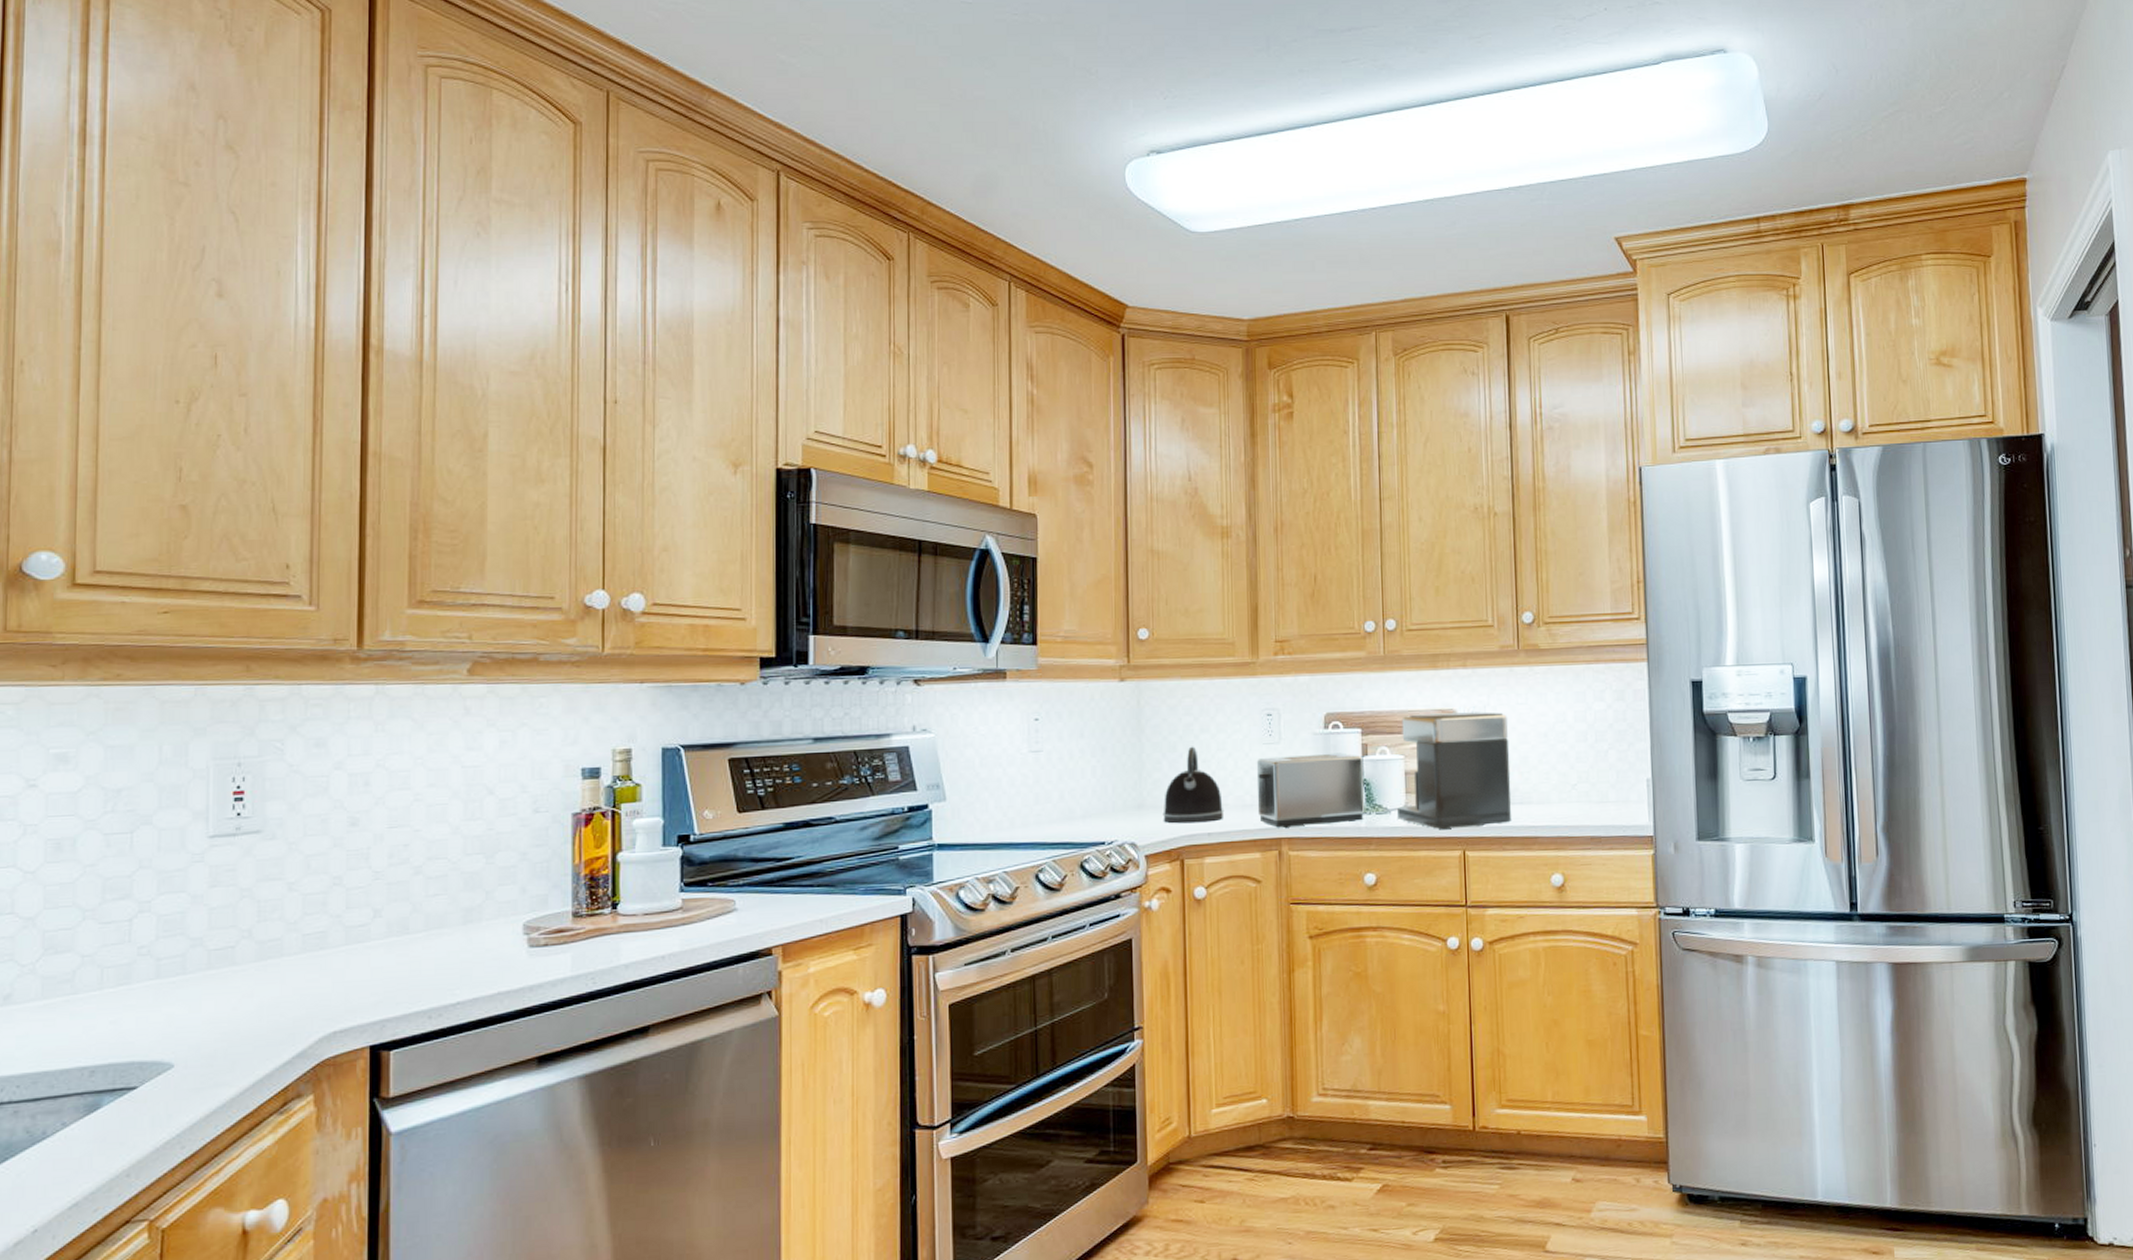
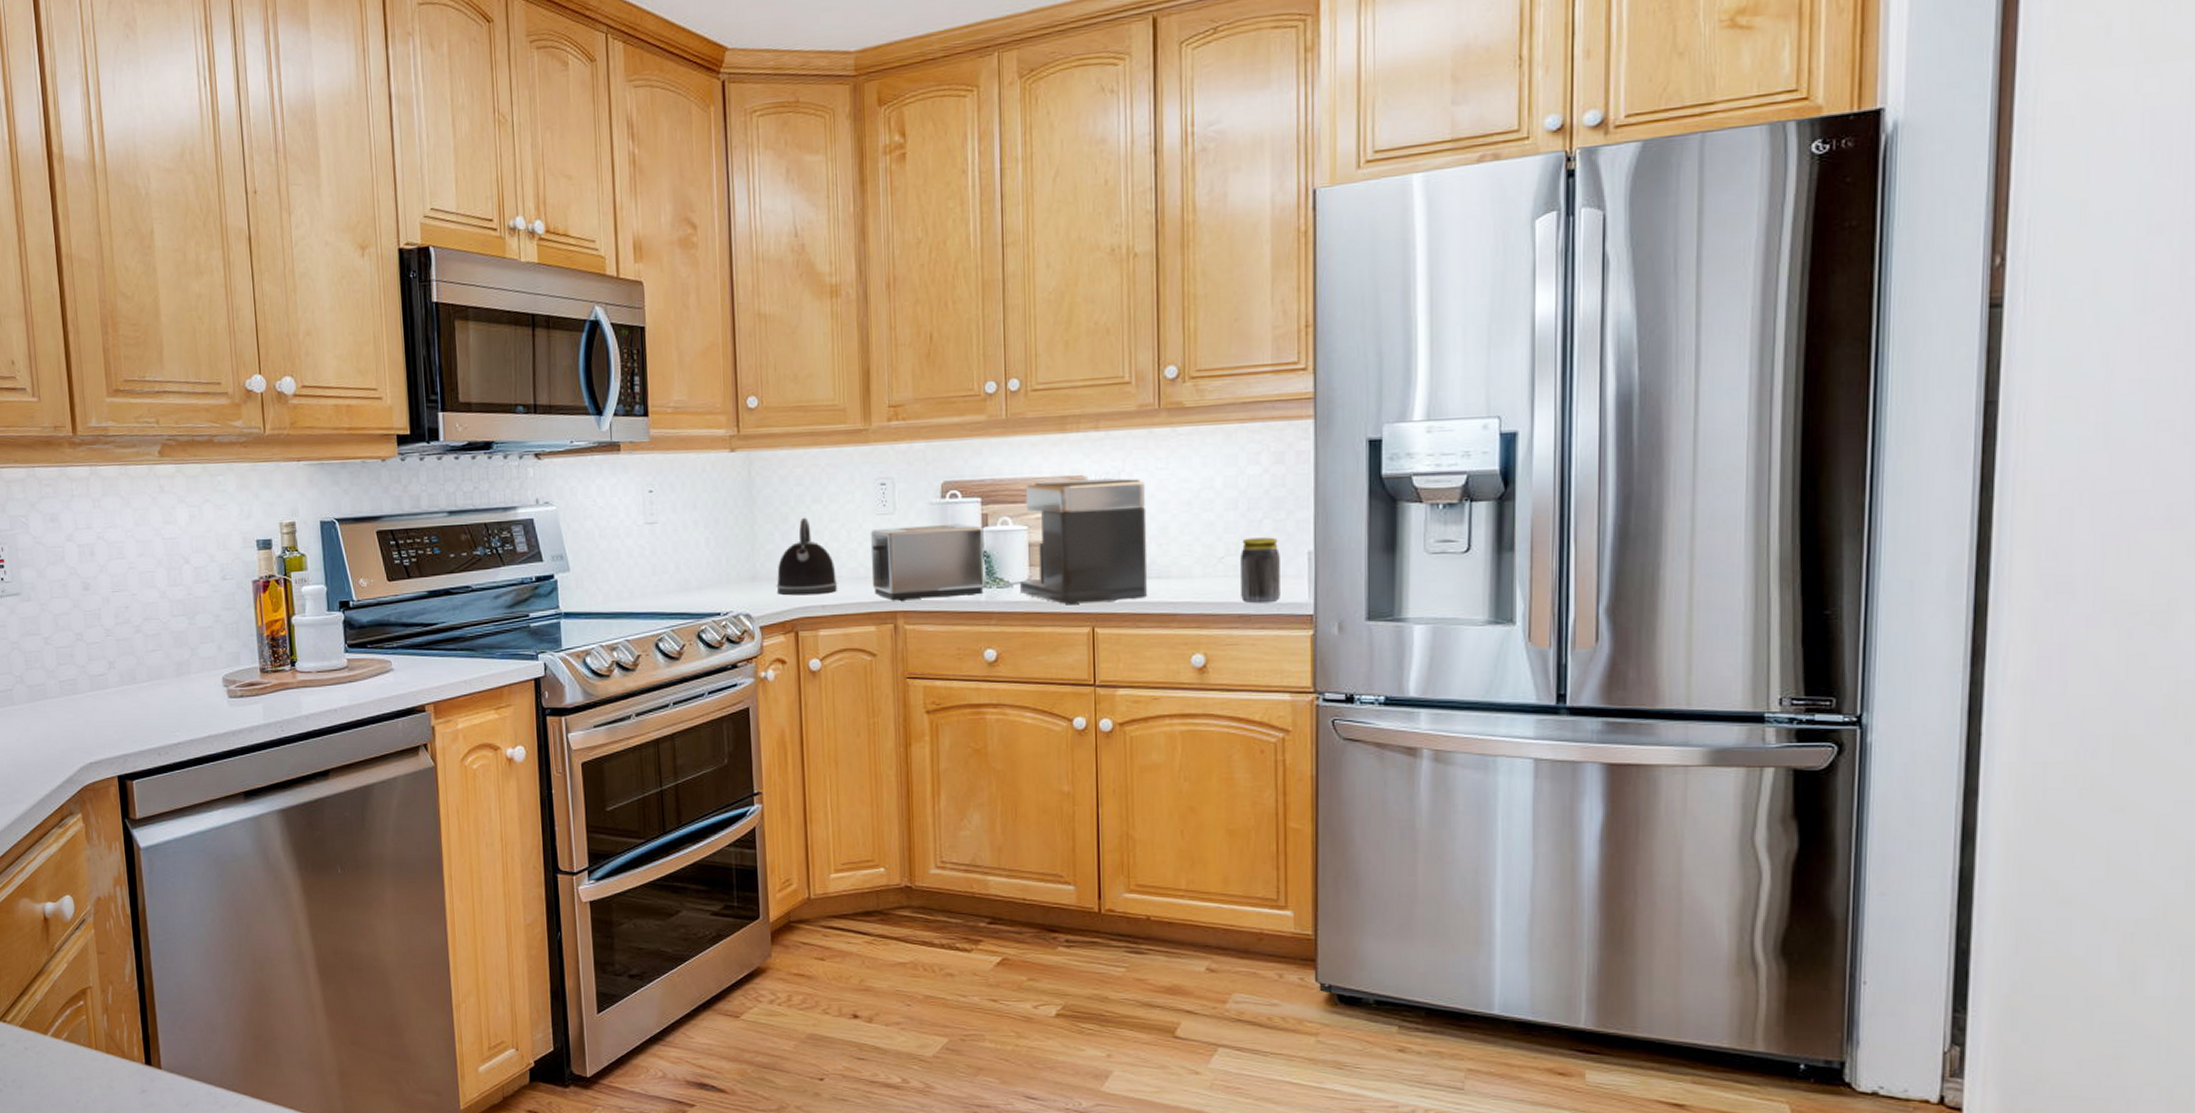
jar: none [1591,766,1625,827] -> present [1241,537,1280,604]

